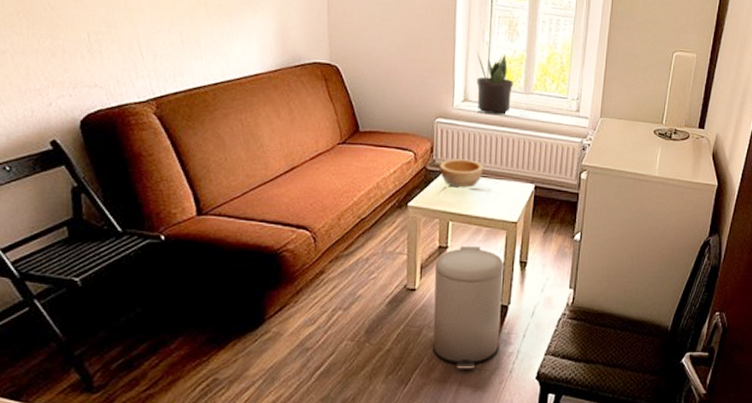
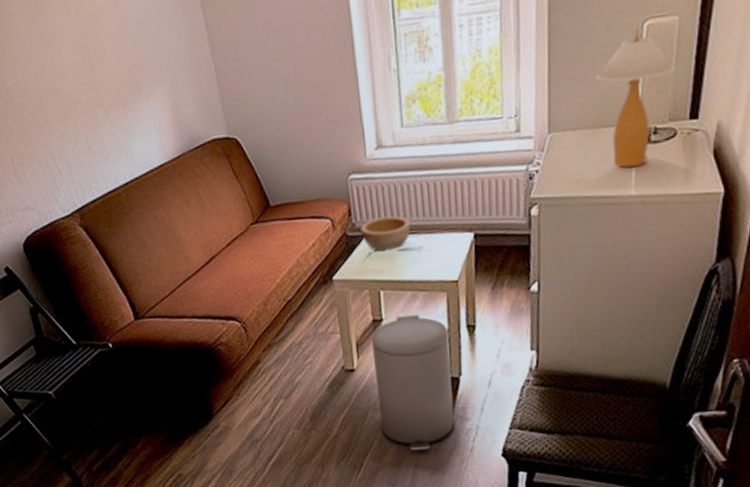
planter: present [476,53,513,114] -> none [384,79,433,157]
table lamp: none [637,55,692,155] -> present [595,27,676,168]

